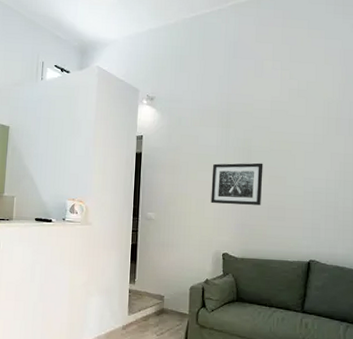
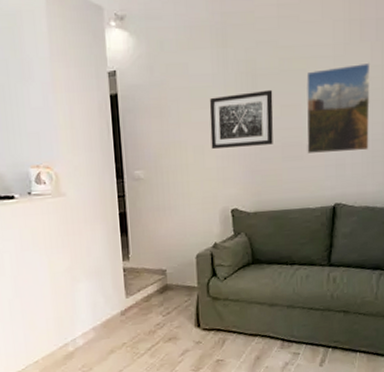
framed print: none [288,151,344,220] -> present [306,62,371,155]

